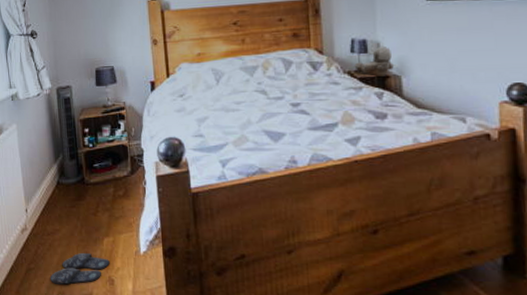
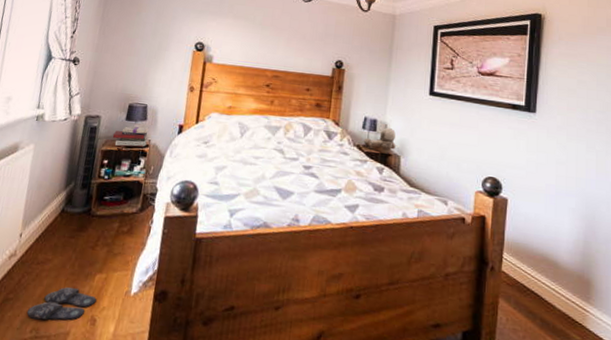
books: none [87,89,123,113] -> present [112,126,149,148]

